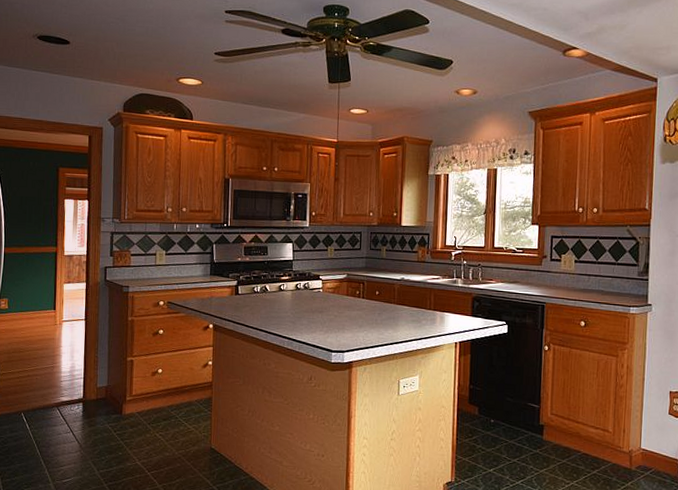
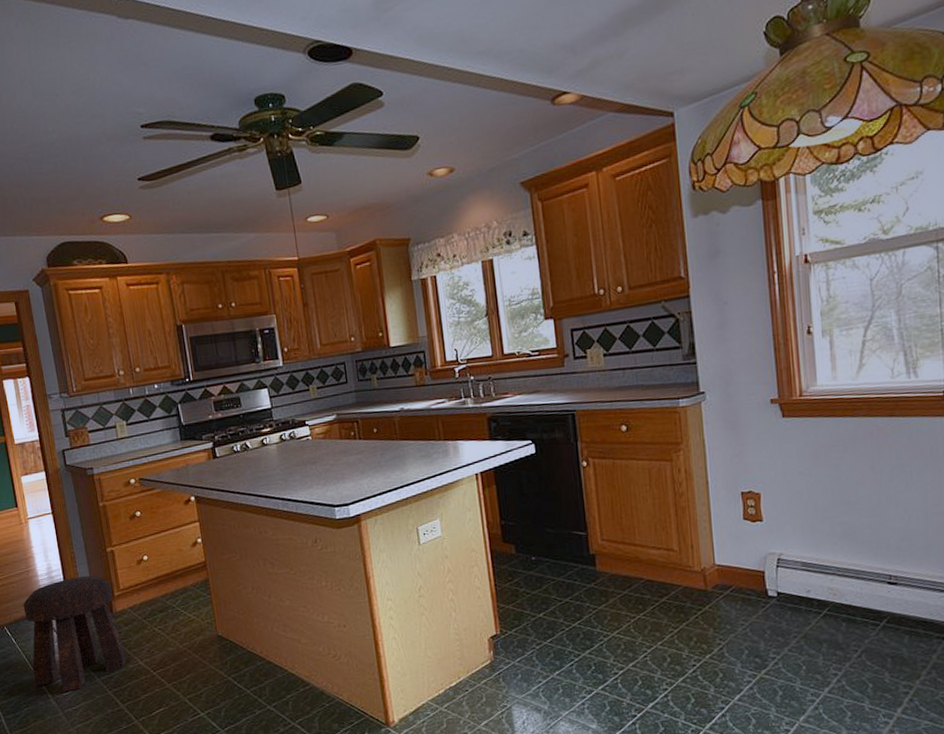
stool: none [39,378,126,479] -> present [23,575,127,693]

